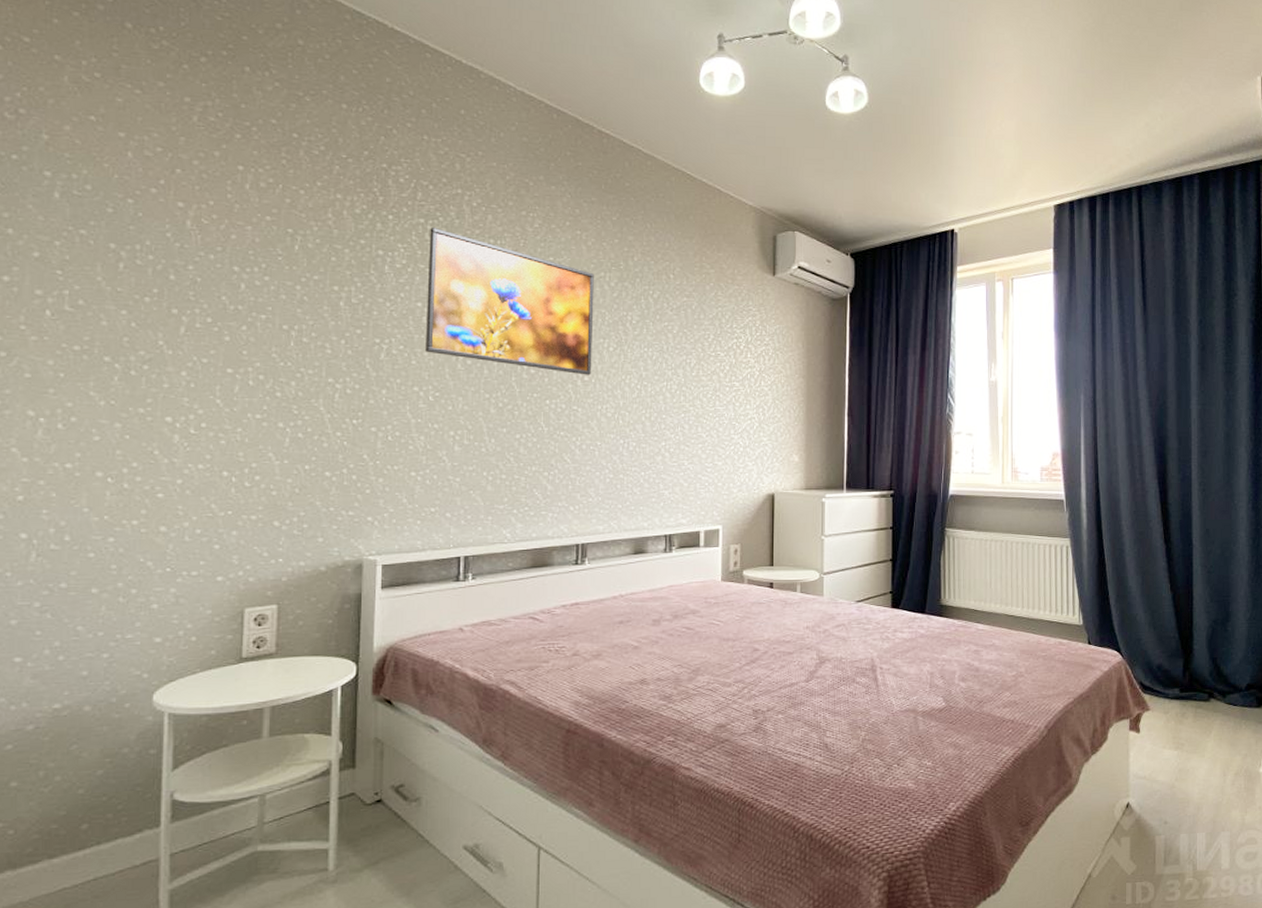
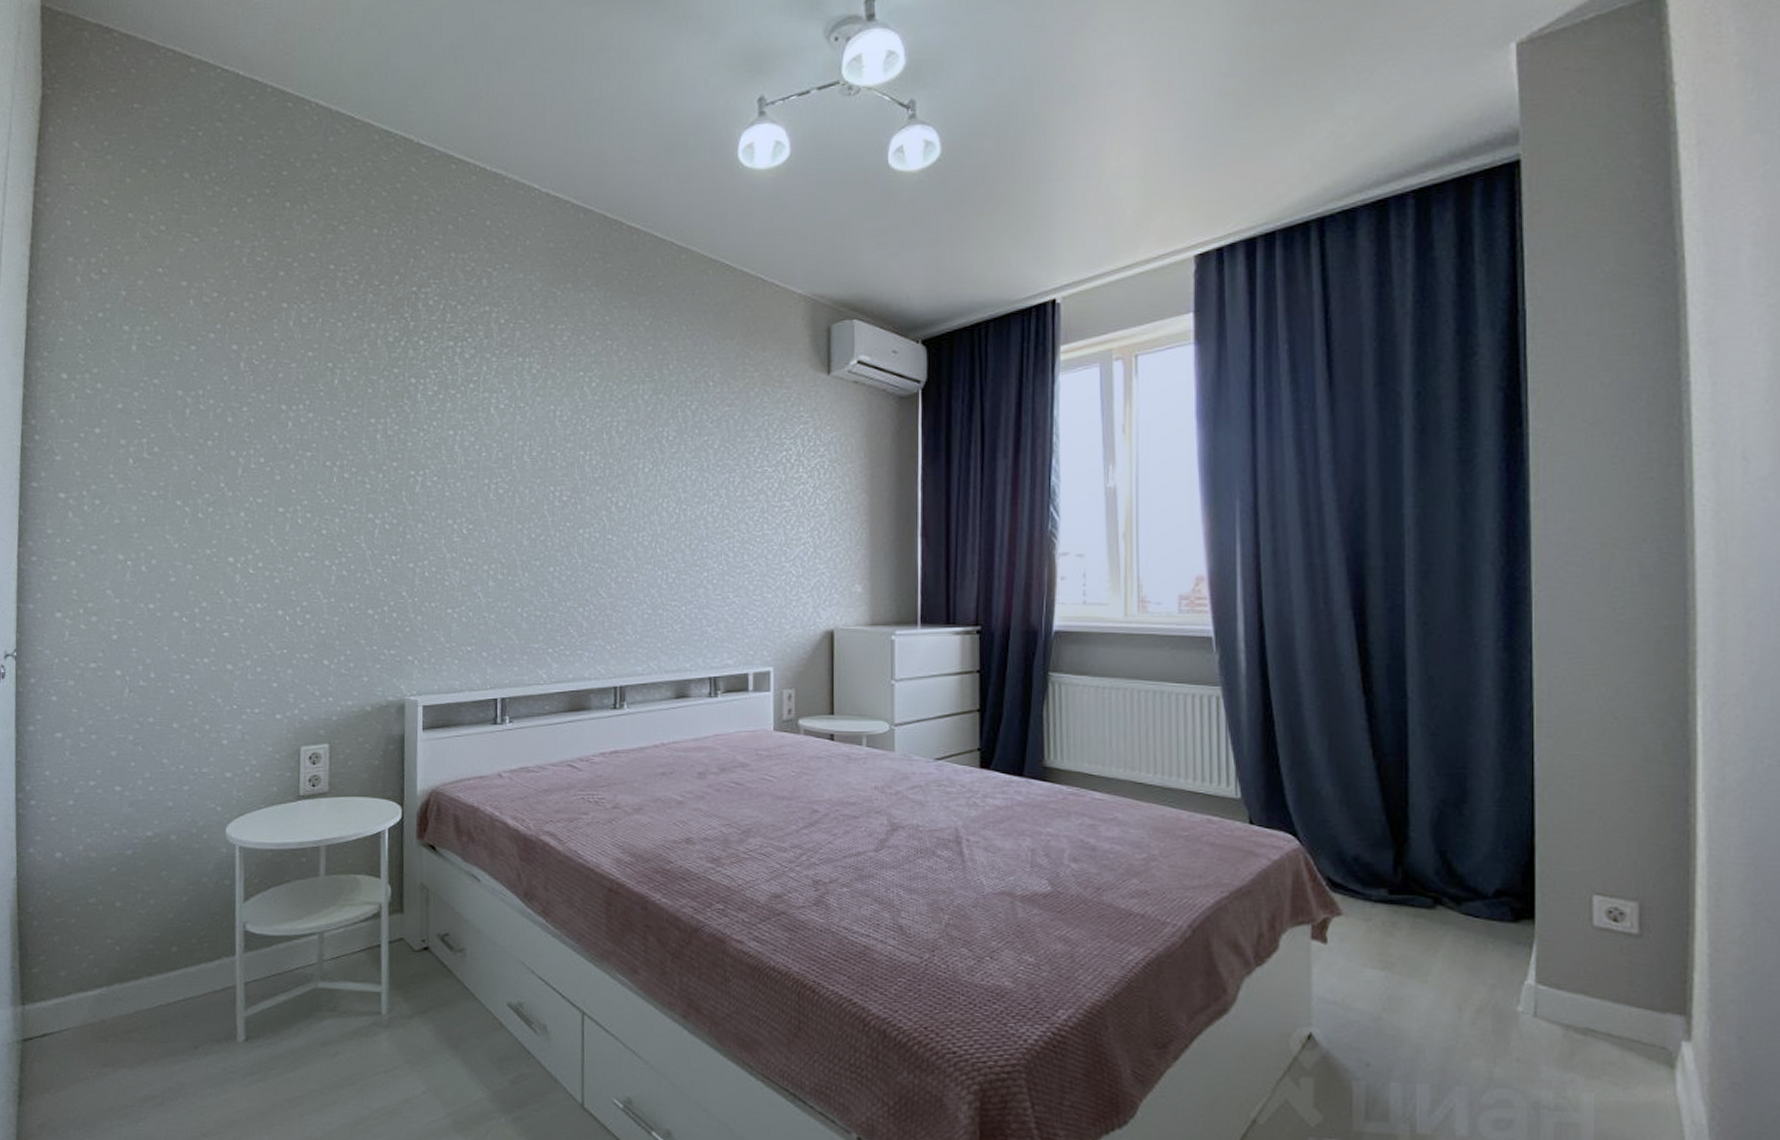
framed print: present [425,226,594,375] -> none [457,349,627,500]

